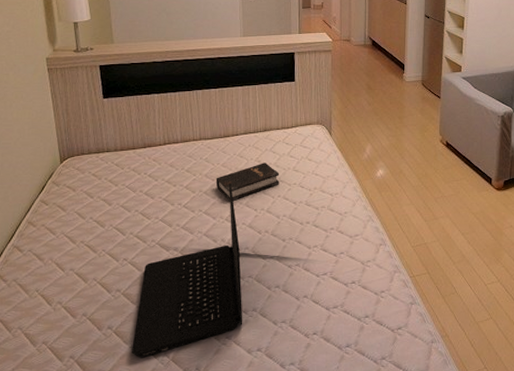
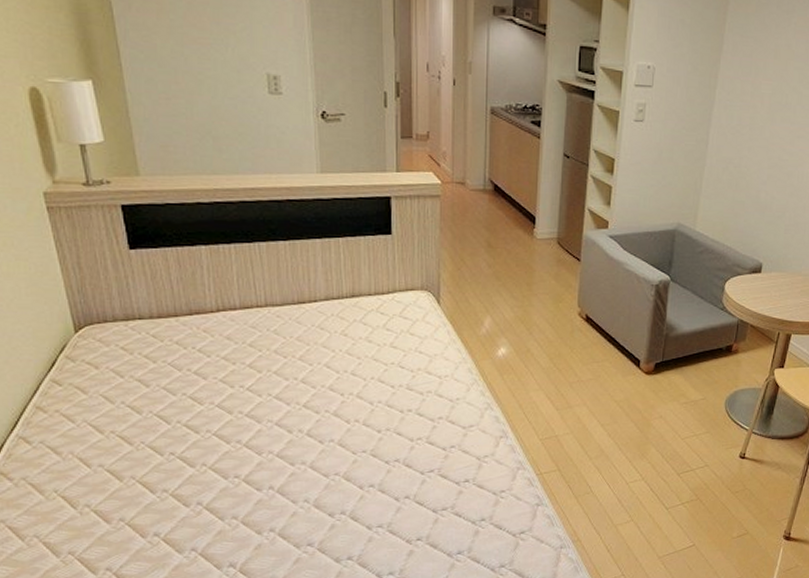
laptop: present [132,184,243,358] -> none [187,362,329,570]
hardback book: present [215,163,280,202] -> none [288,337,373,384]

